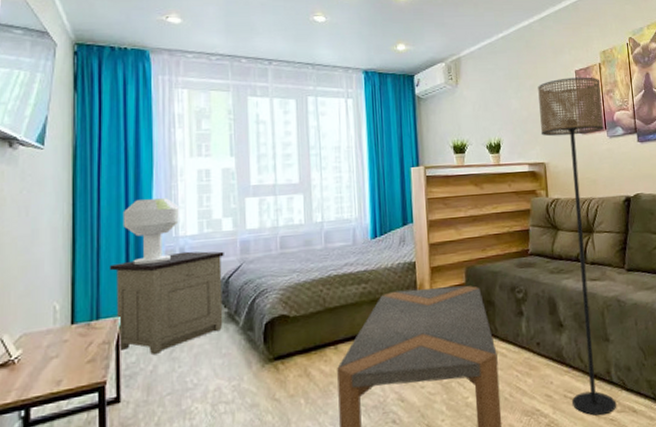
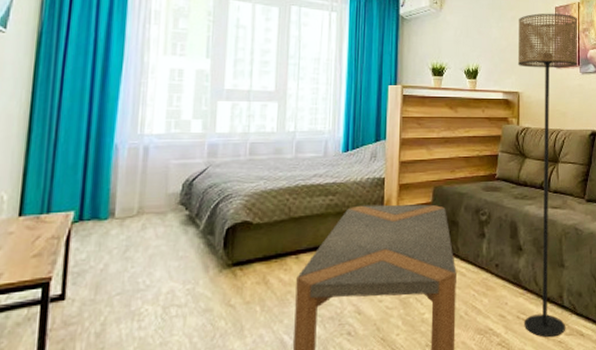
nightstand: present [109,251,224,356] -> none [65,150,190,254]
table lamp: present [122,198,180,265] -> none [85,94,148,161]

